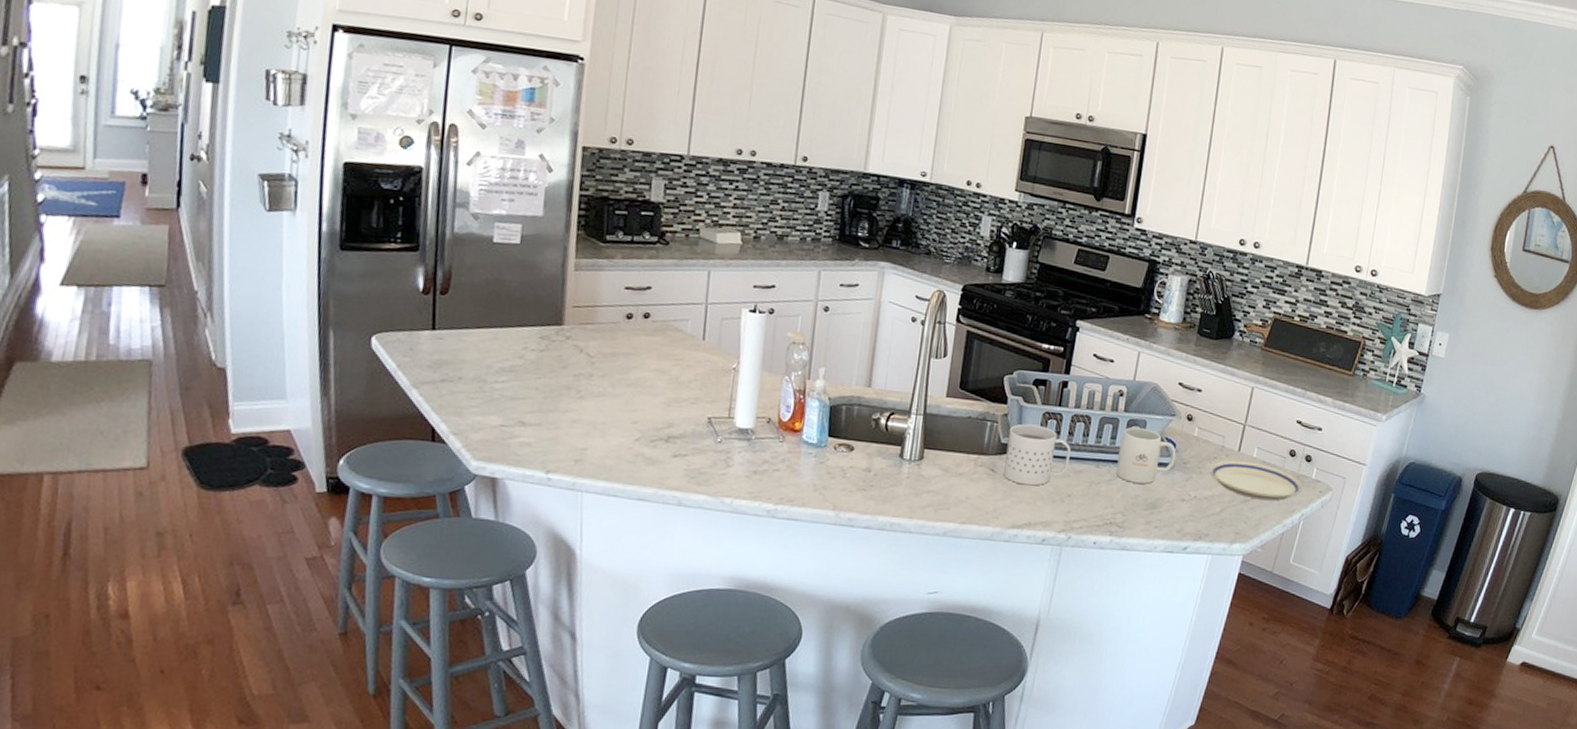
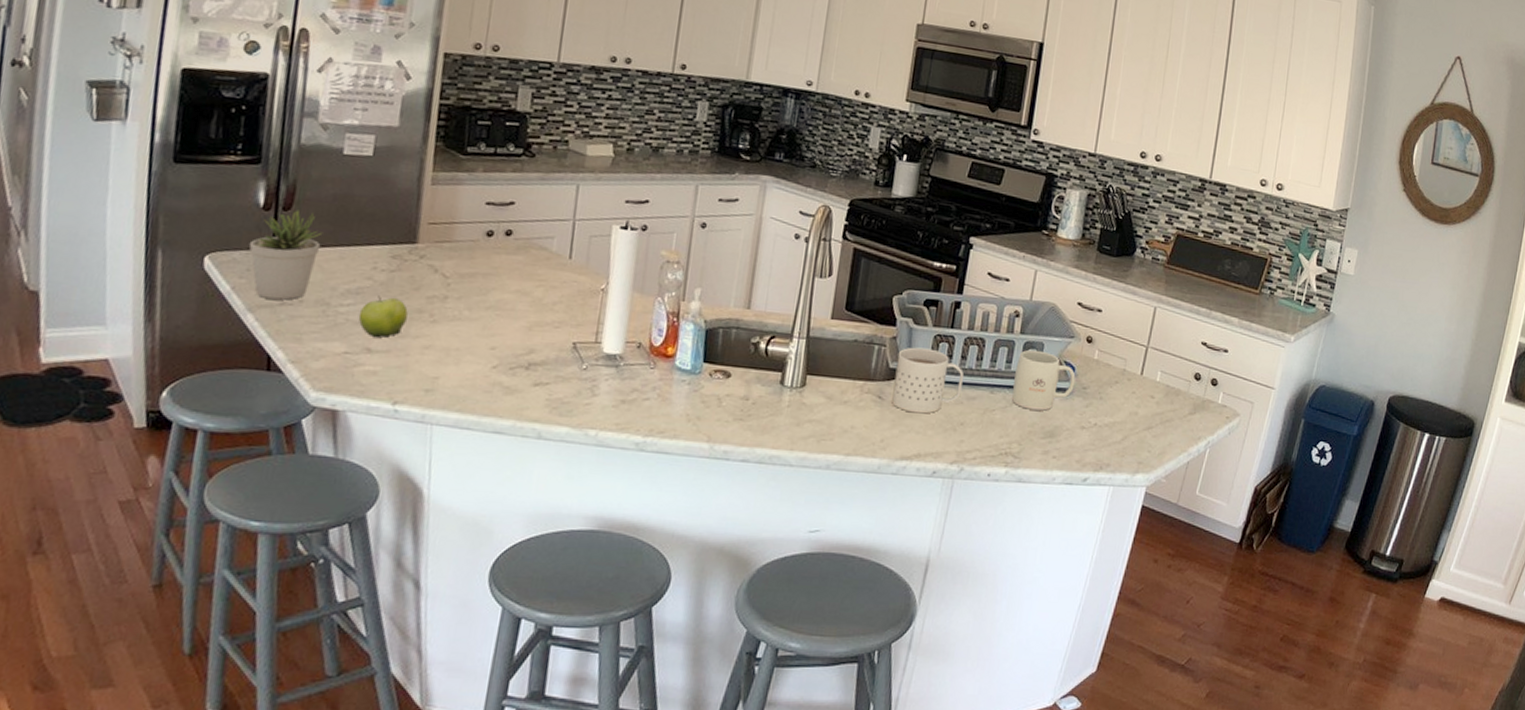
potted plant: none [411,294,478,377] -> present [249,210,323,300]
fruit: none [512,373,557,412] -> present [358,296,408,338]
plate: present [1209,460,1303,501] -> none [1110,384,1209,428]

